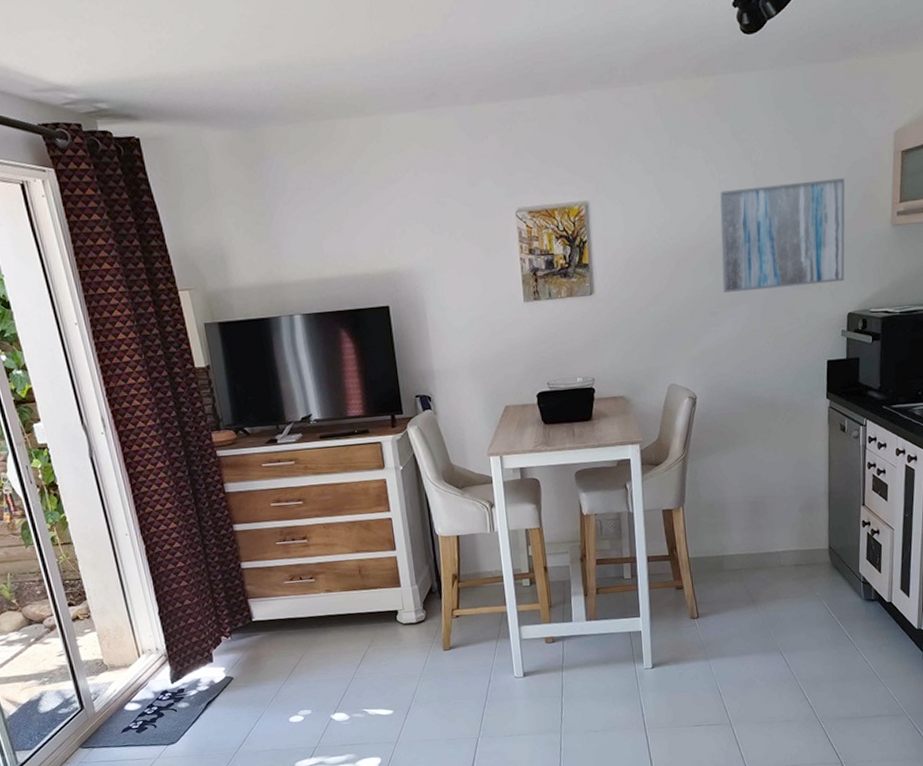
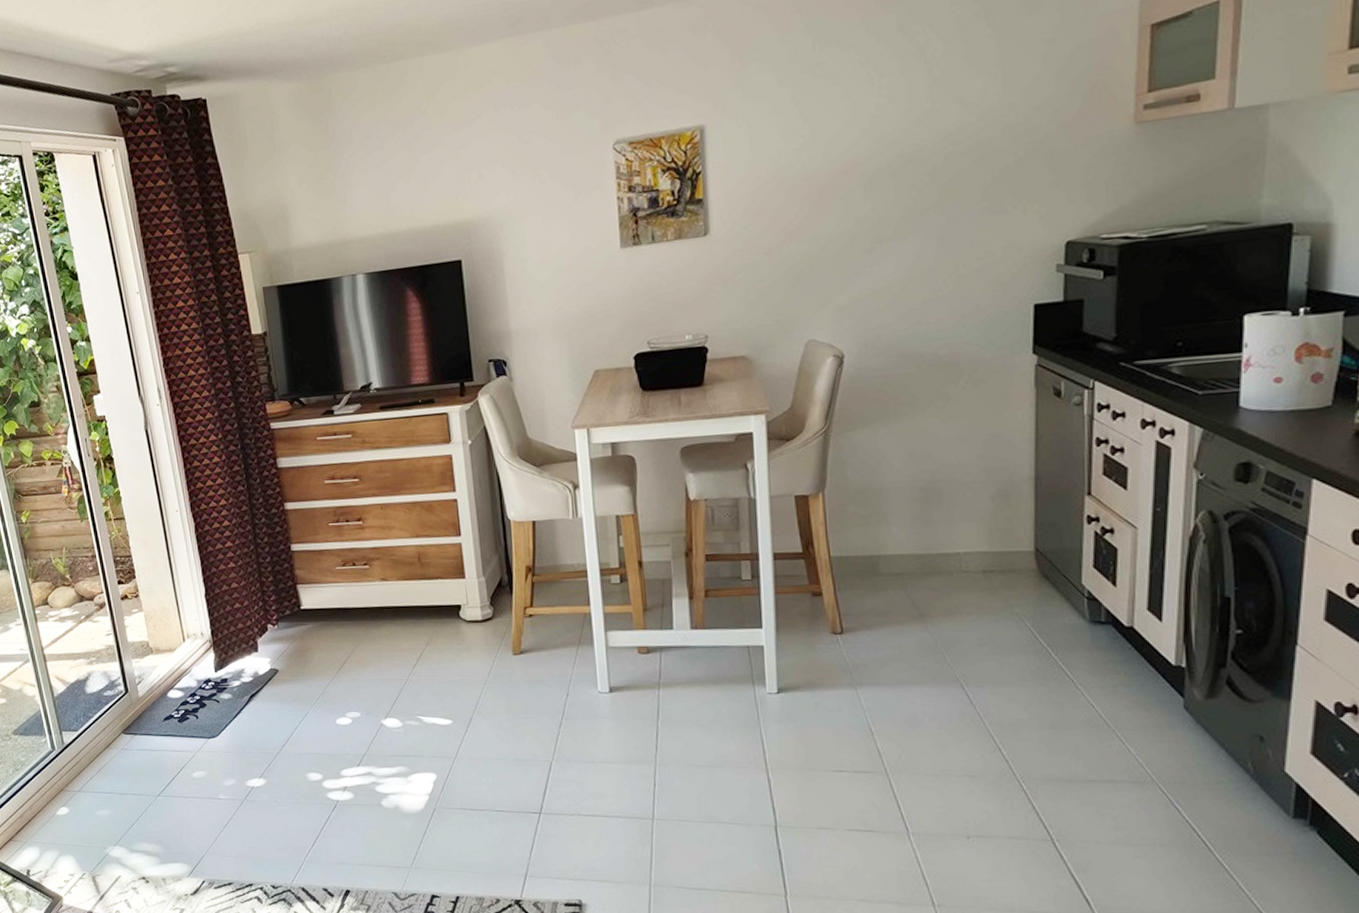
wall art: present [720,178,845,292] -> none [880,67,1063,224]

